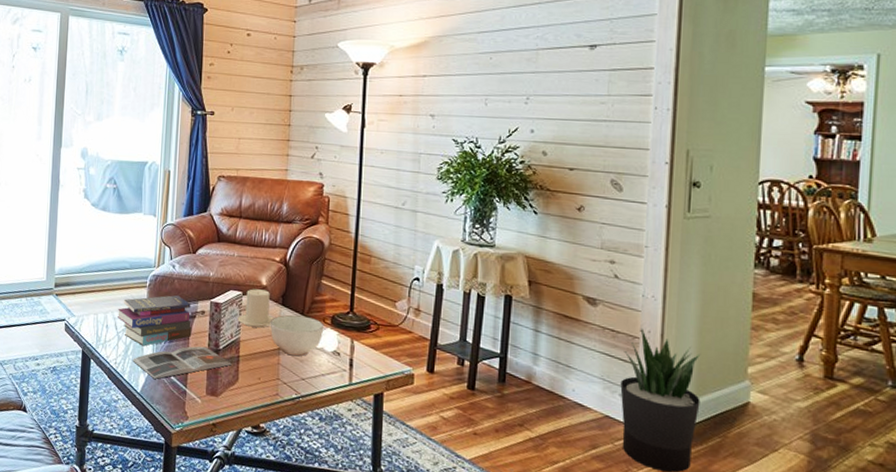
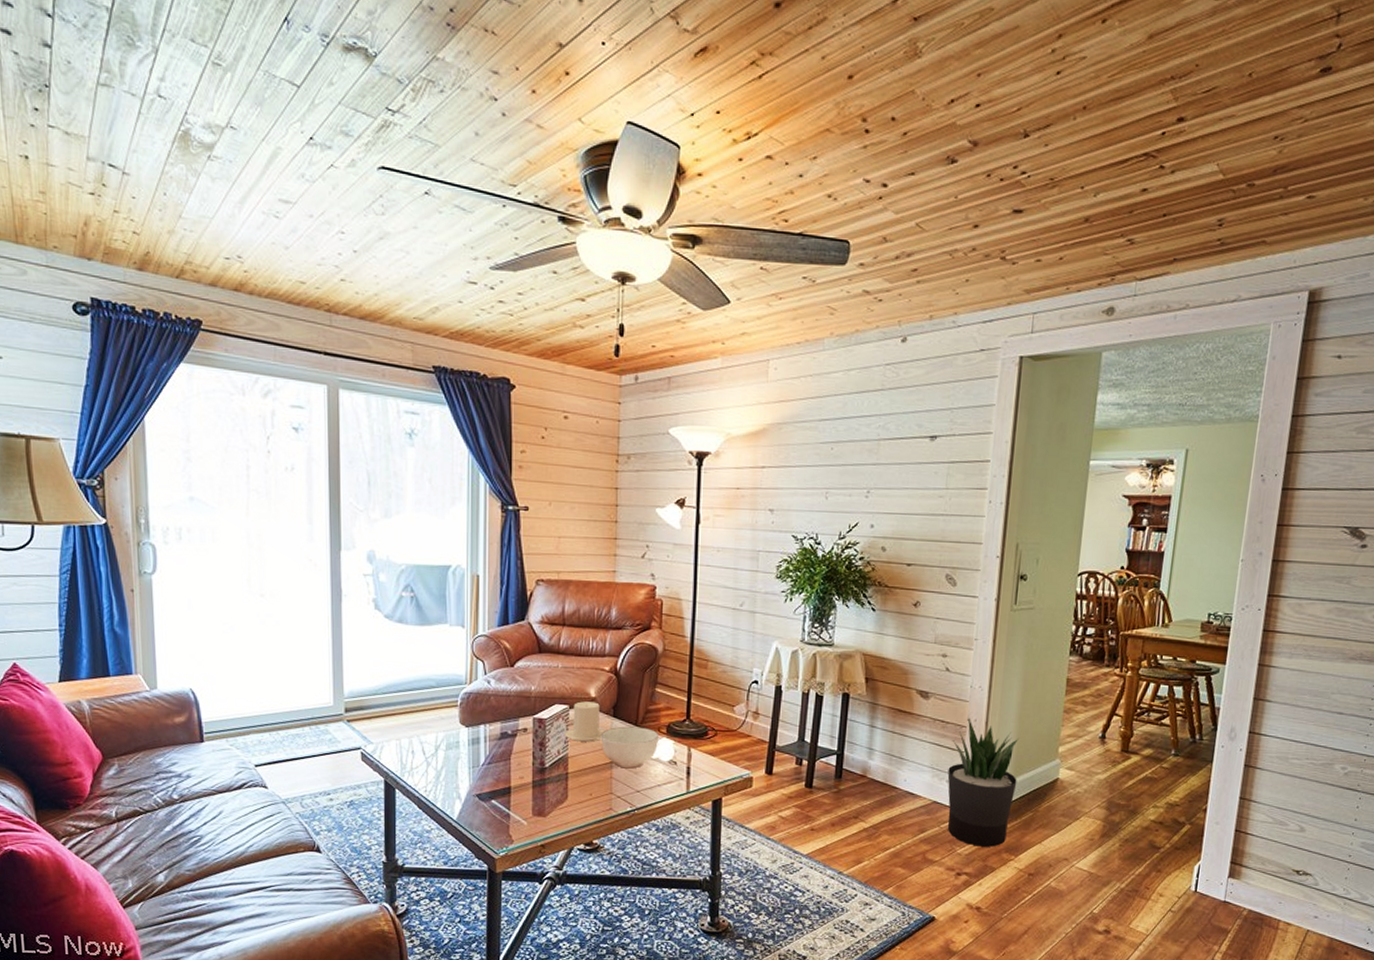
books: present [118,295,192,346] -> none [425,712,513,771]
magazine: present [133,346,232,379] -> none [446,765,560,804]

